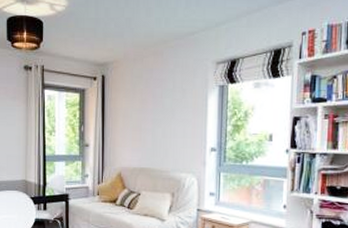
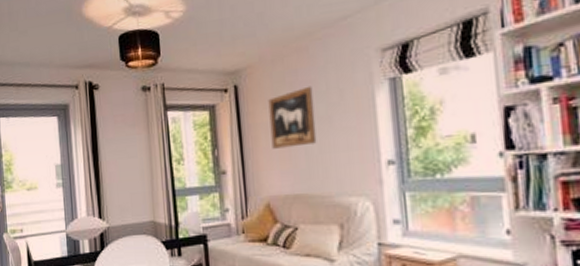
wall art: none [127,83,163,131] -> present [268,86,317,149]

